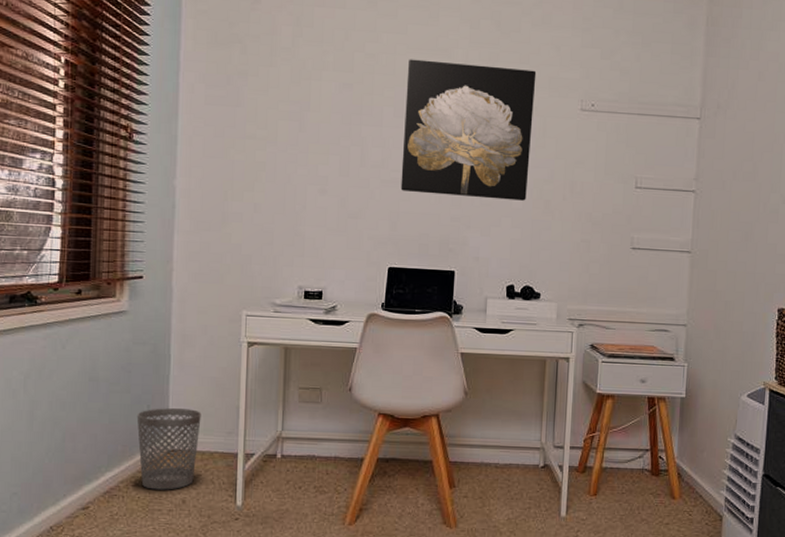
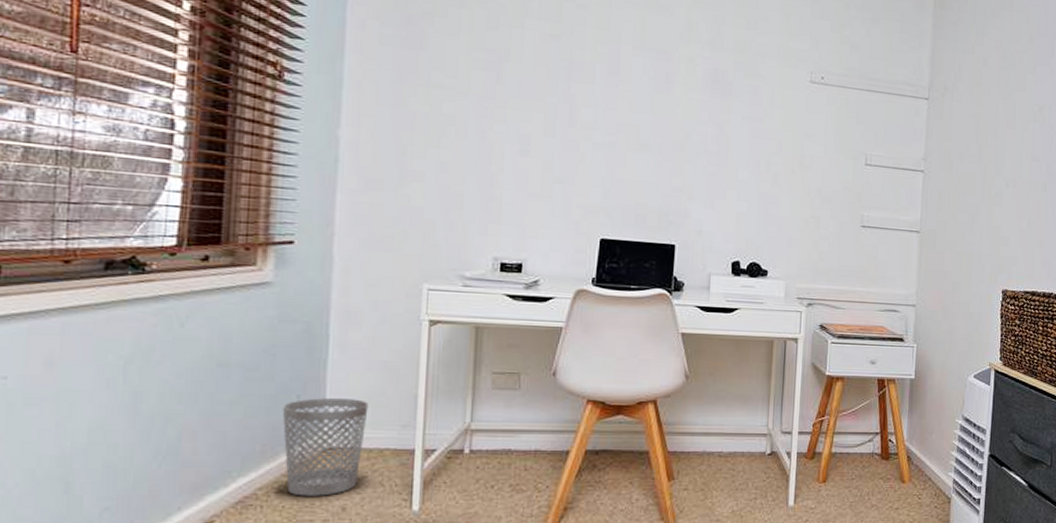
wall art: present [400,59,537,201] -> none [615,13,765,173]

